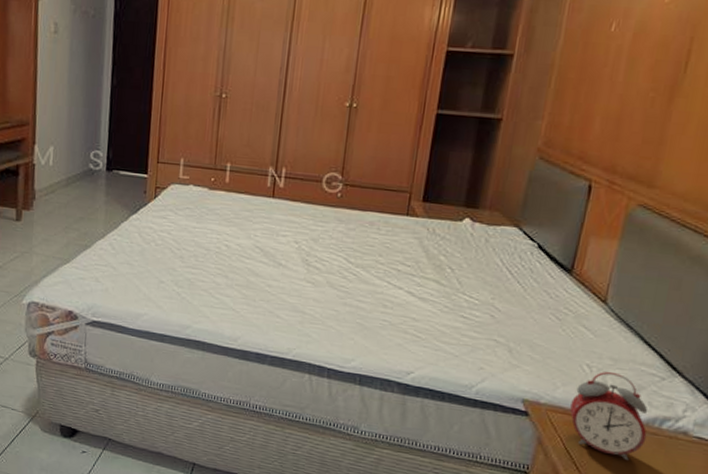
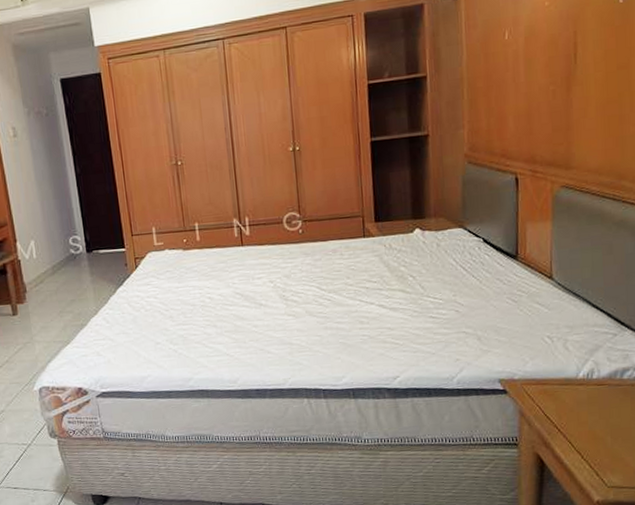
alarm clock: present [570,371,648,460] -> none [541,338,612,414]

